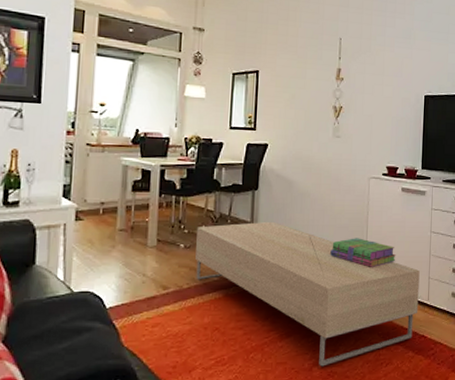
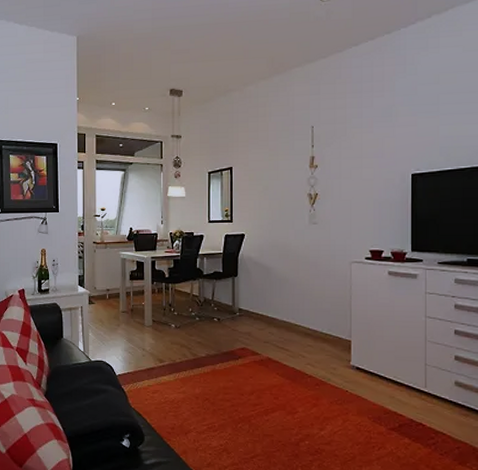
coffee table: present [195,221,420,367] -> none [185,305,414,443]
stack of books: present [330,238,396,267] -> none [312,321,385,351]

